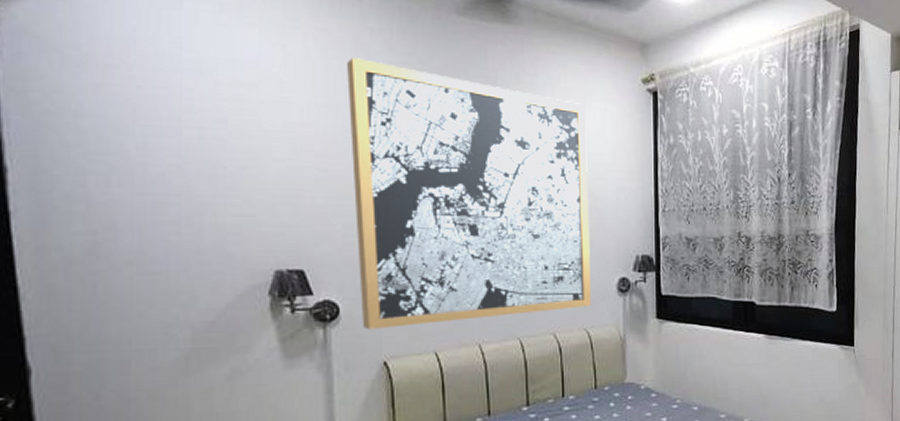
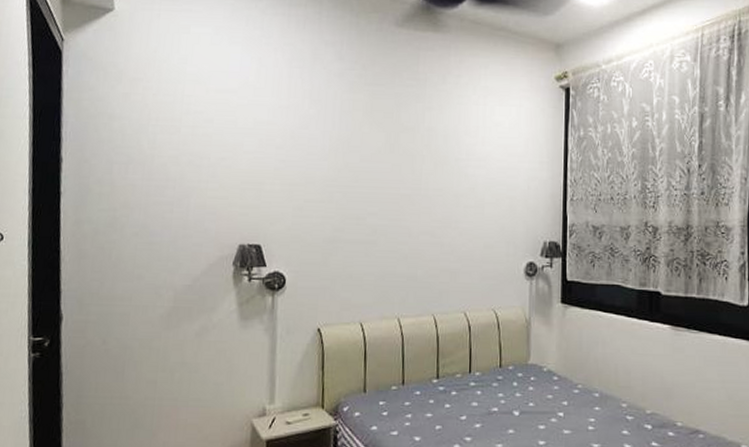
wall art: present [347,58,592,330] -> none [302,66,503,300]

